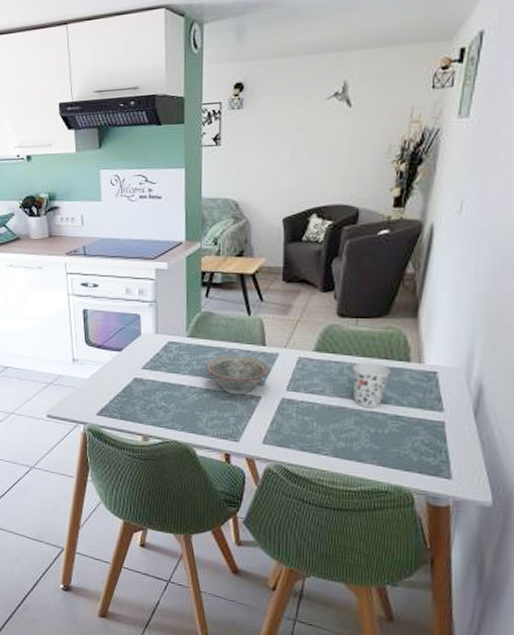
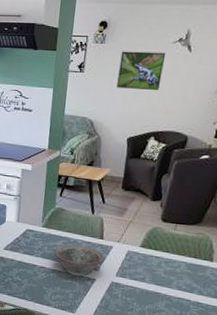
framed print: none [263,111,320,160] -> present [117,51,166,90]
cup: present [352,362,390,408] -> none [166,258,197,295]

